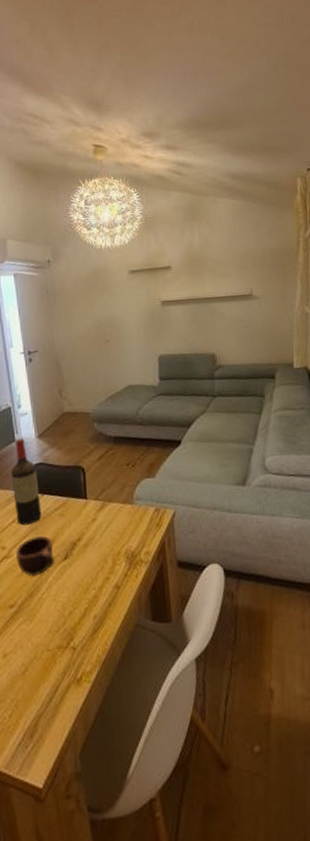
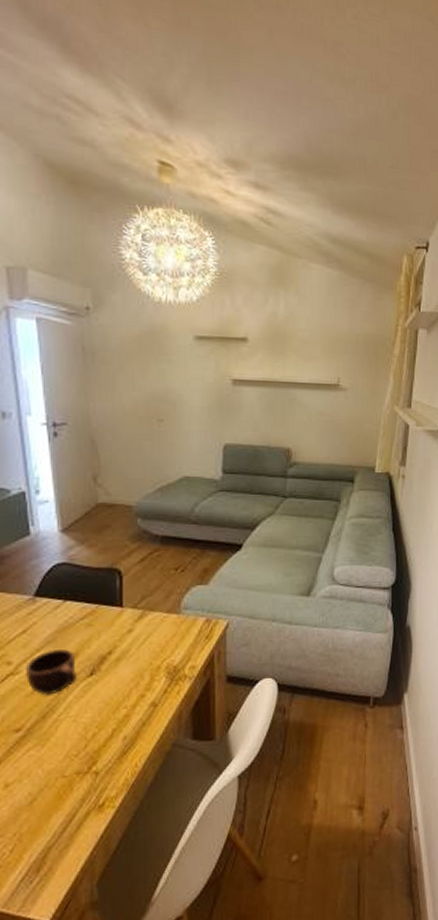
wine bottle: present [11,438,42,526] -> none [22,531,63,637]

